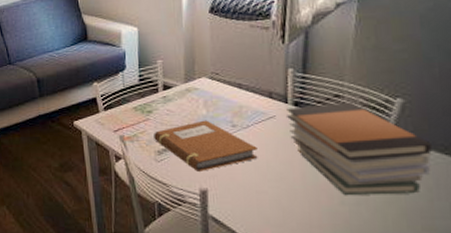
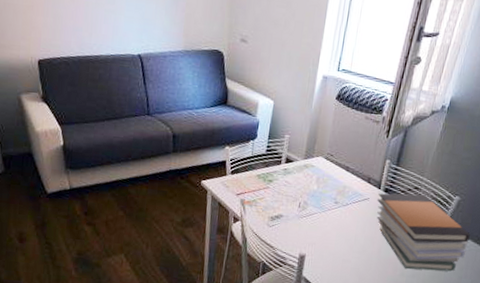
notebook: present [154,120,258,171] -> none [270,194,351,239]

